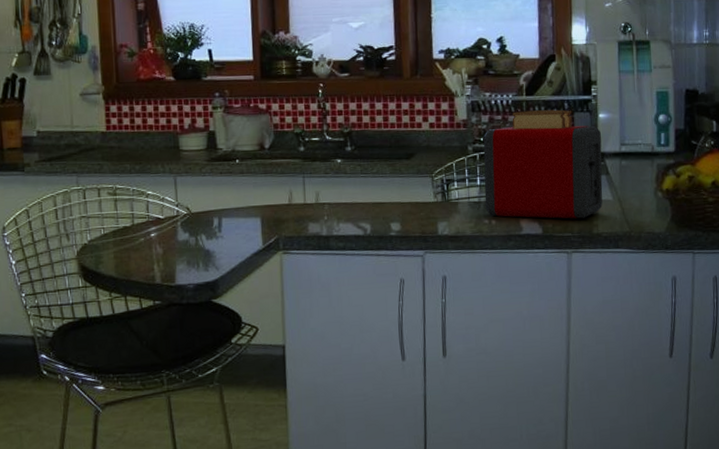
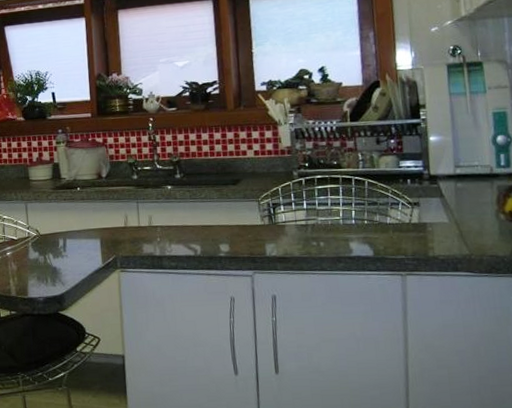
toaster: present [483,109,603,219] -> none [308,134,438,242]

